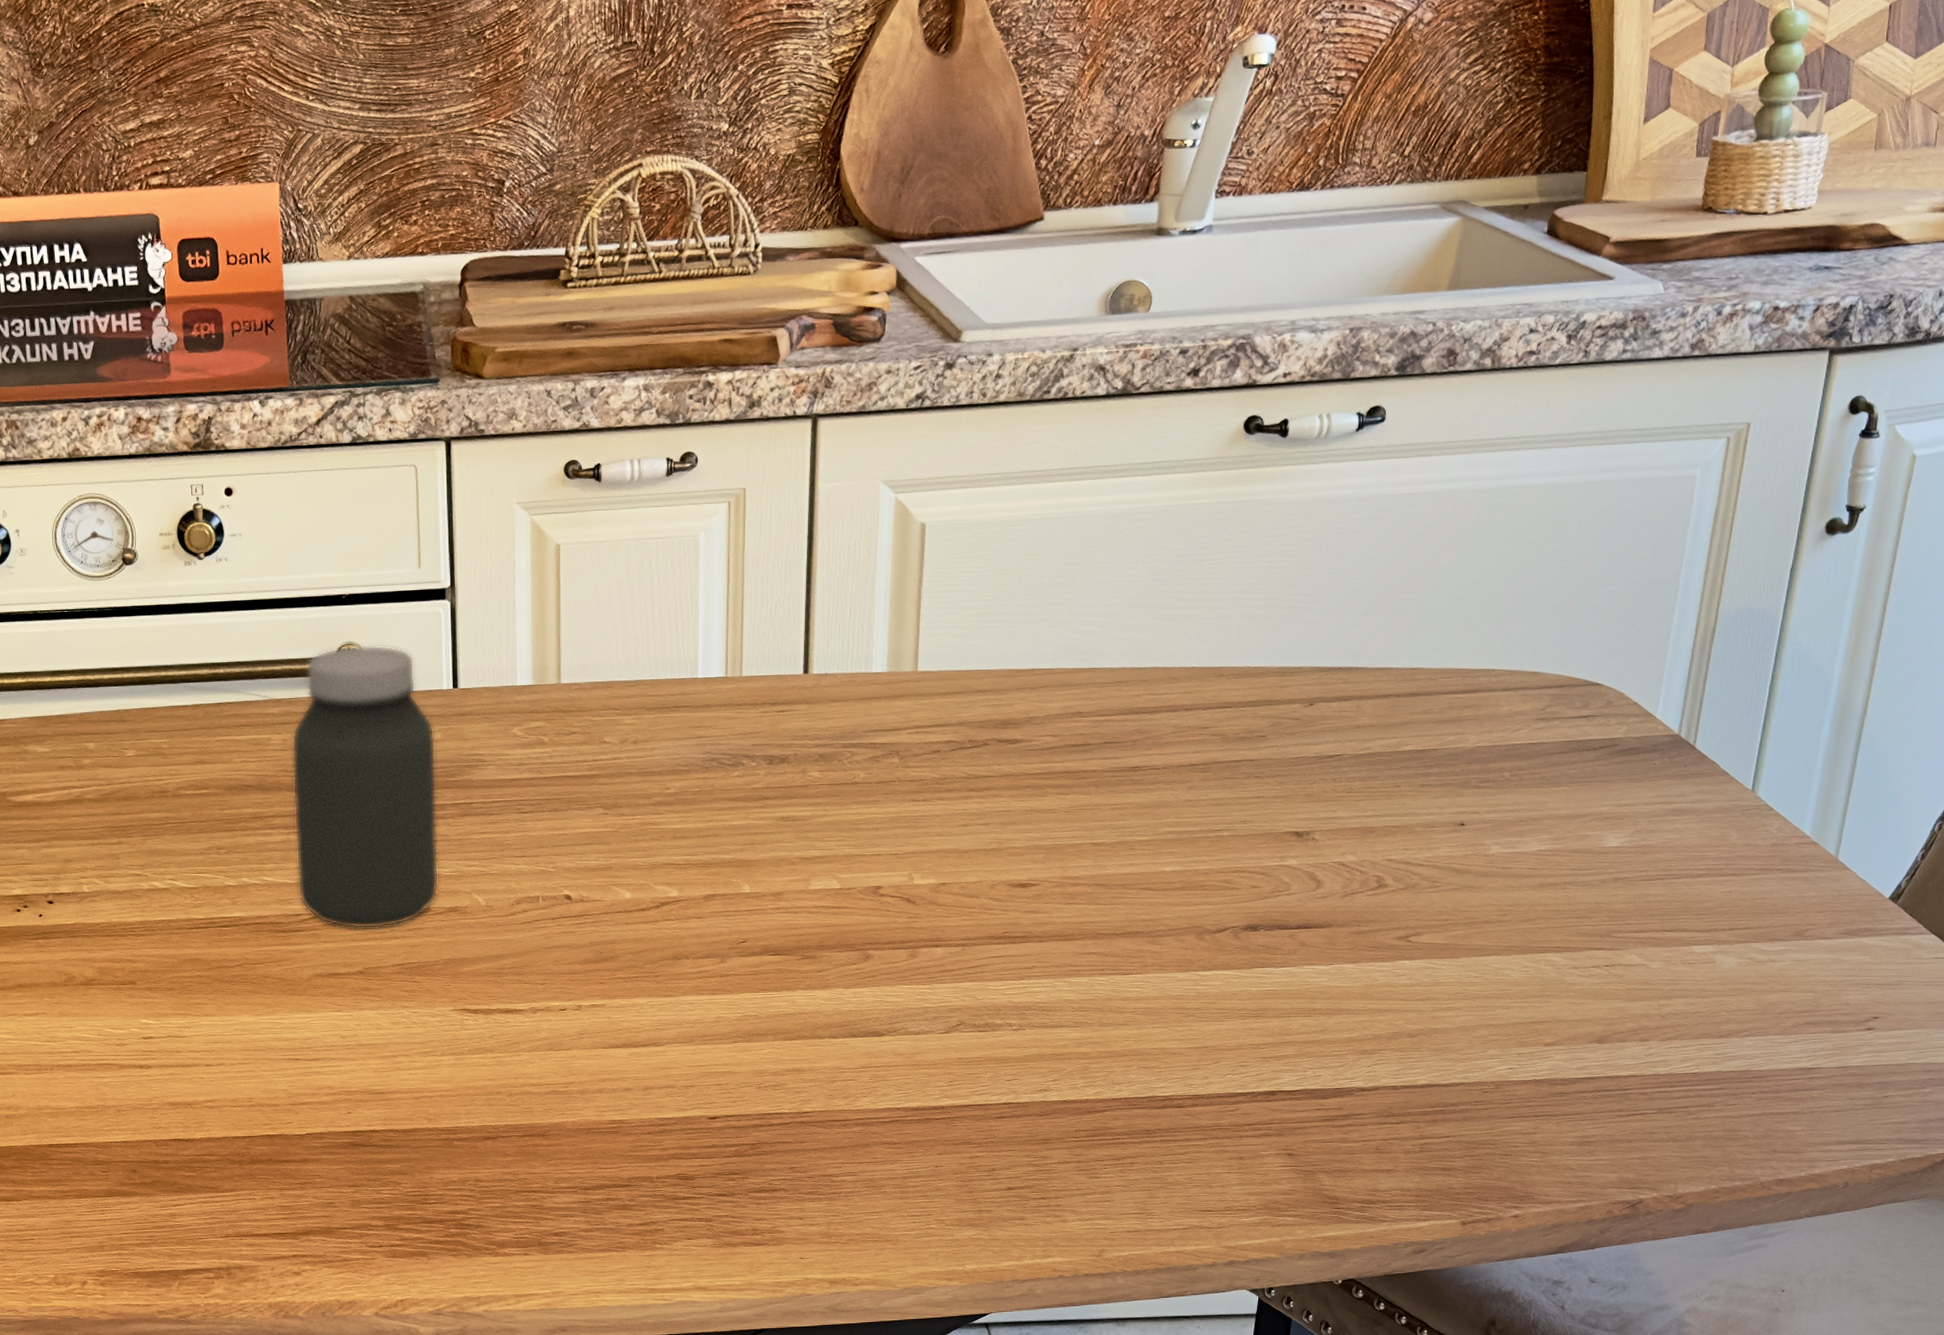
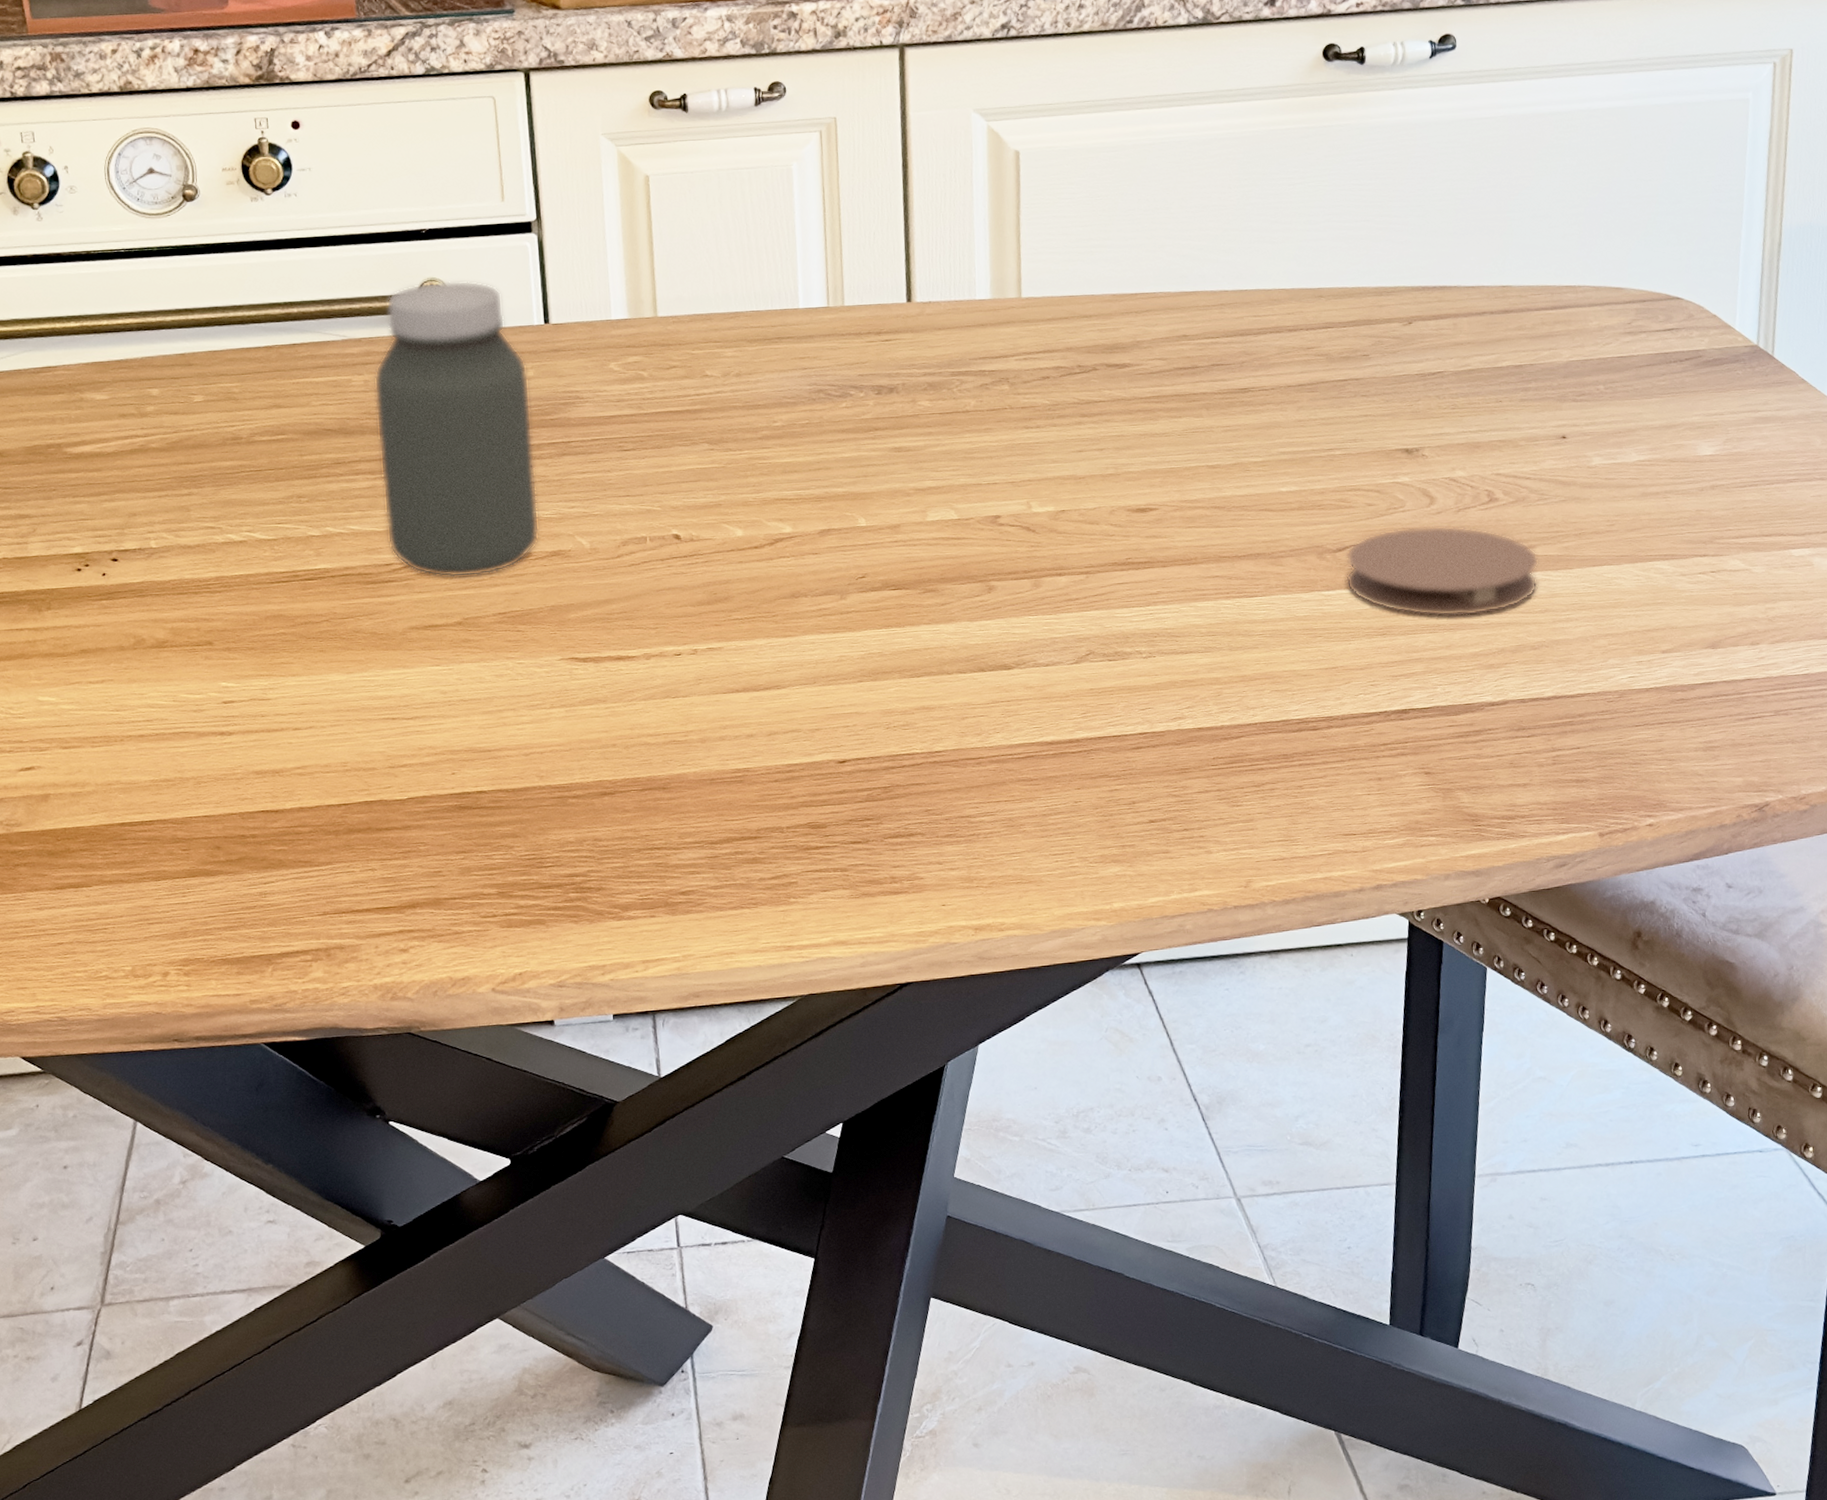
coaster: none [1224,910,1424,1001] -> present [1346,526,1539,617]

